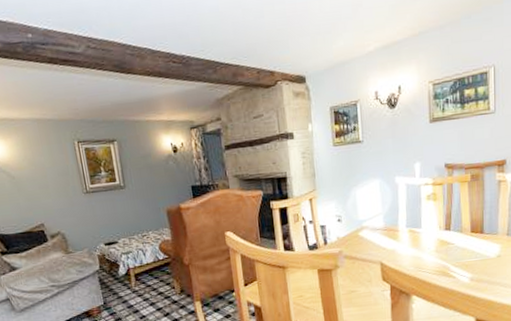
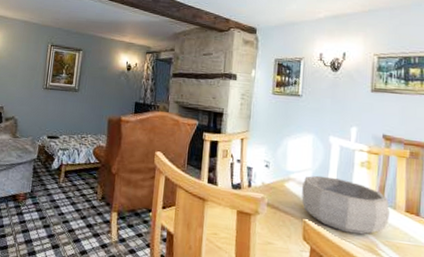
decorative bowl: none [375,216,458,265] -> present [301,175,391,235]

